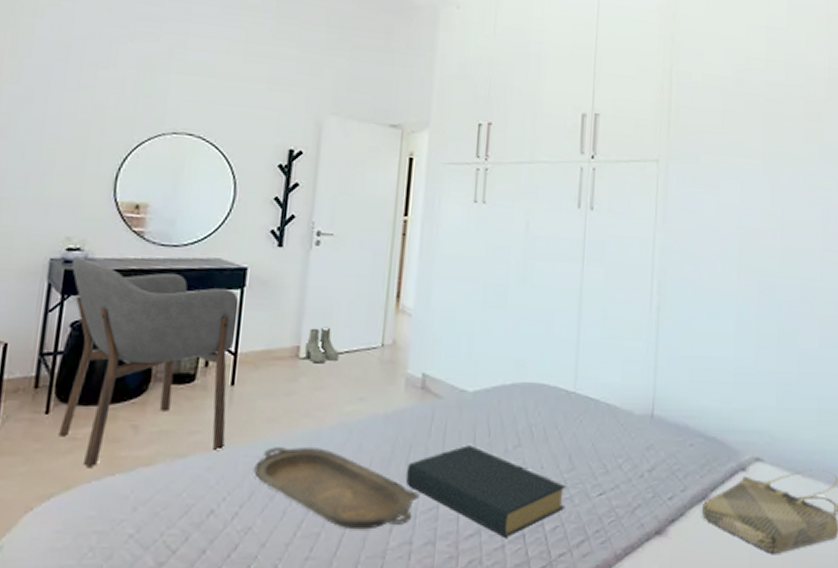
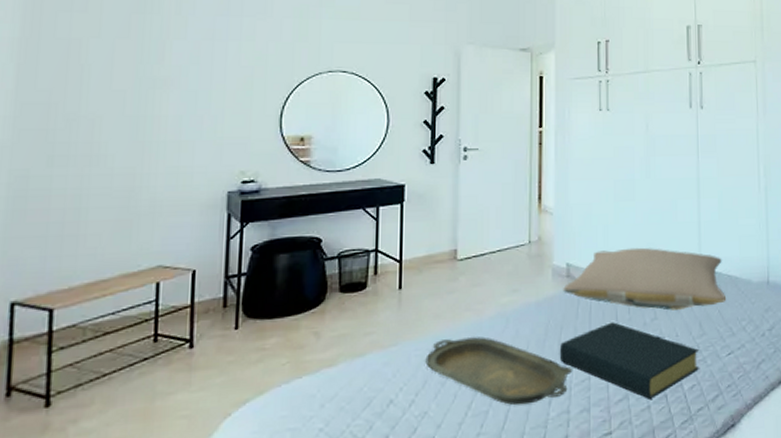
armchair: present [59,256,239,467] -> none [247,188,400,373]
boots: present [304,327,339,364] -> none [461,230,492,263]
pillow: none [416,362,603,438] -> present [563,247,727,311]

